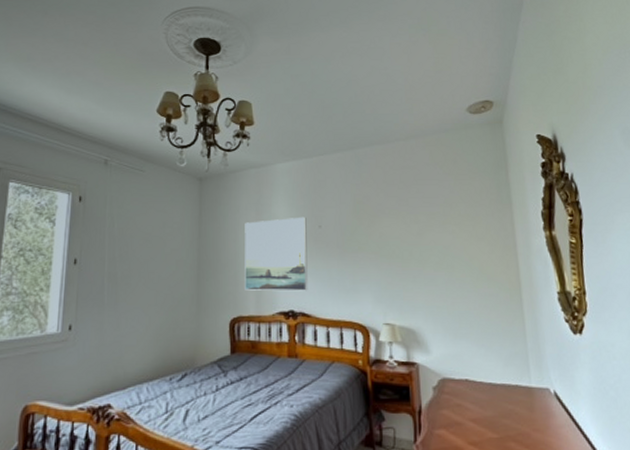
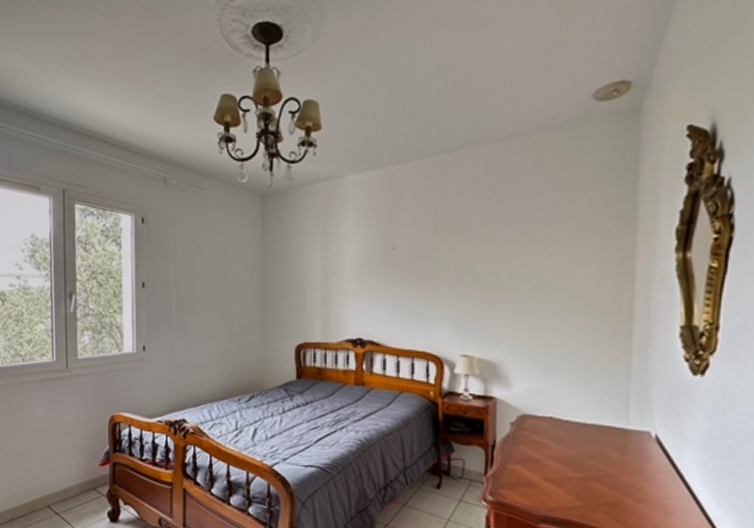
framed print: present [245,216,308,291] -> none [311,237,379,319]

